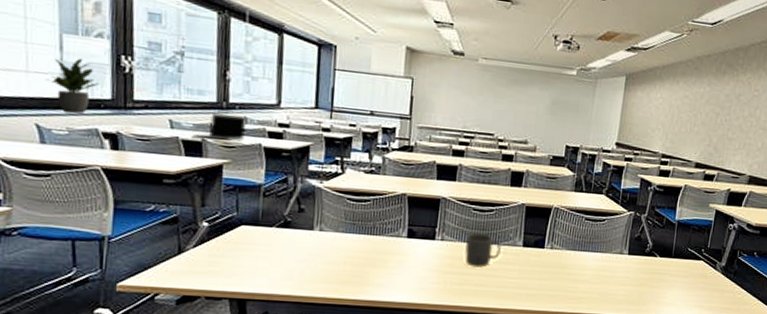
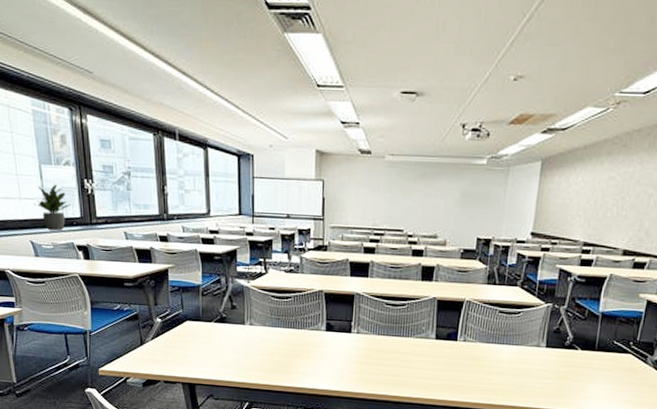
laptop: present [192,114,247,141] -> none [142,225,184,248]
mug: present [464,232,501,268] -> none [379,326,414,360]

